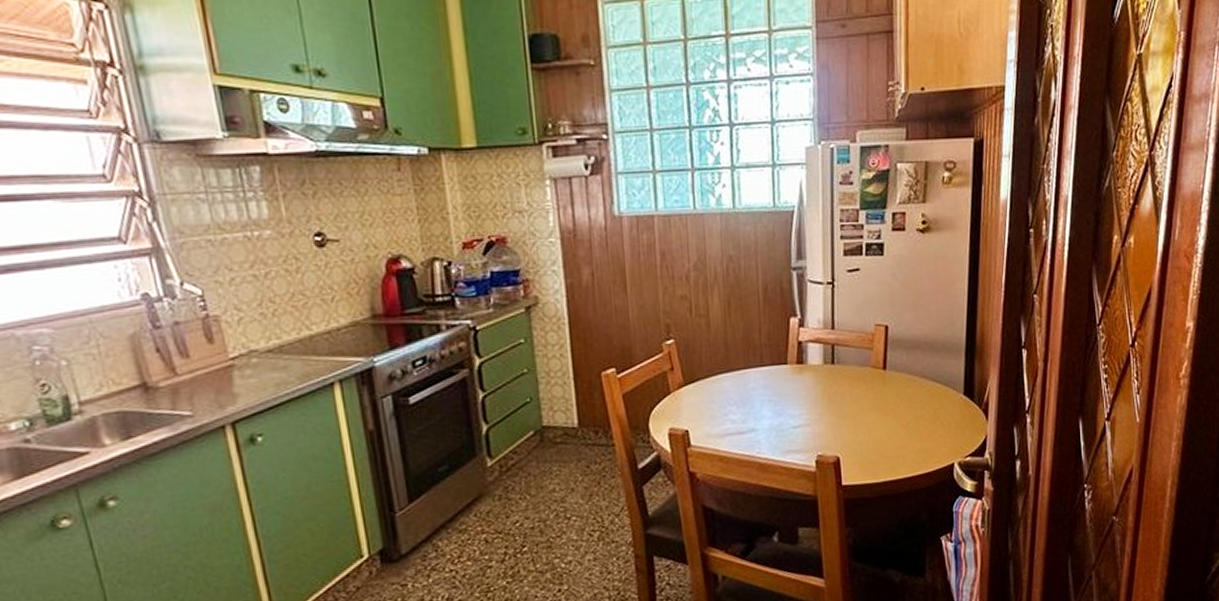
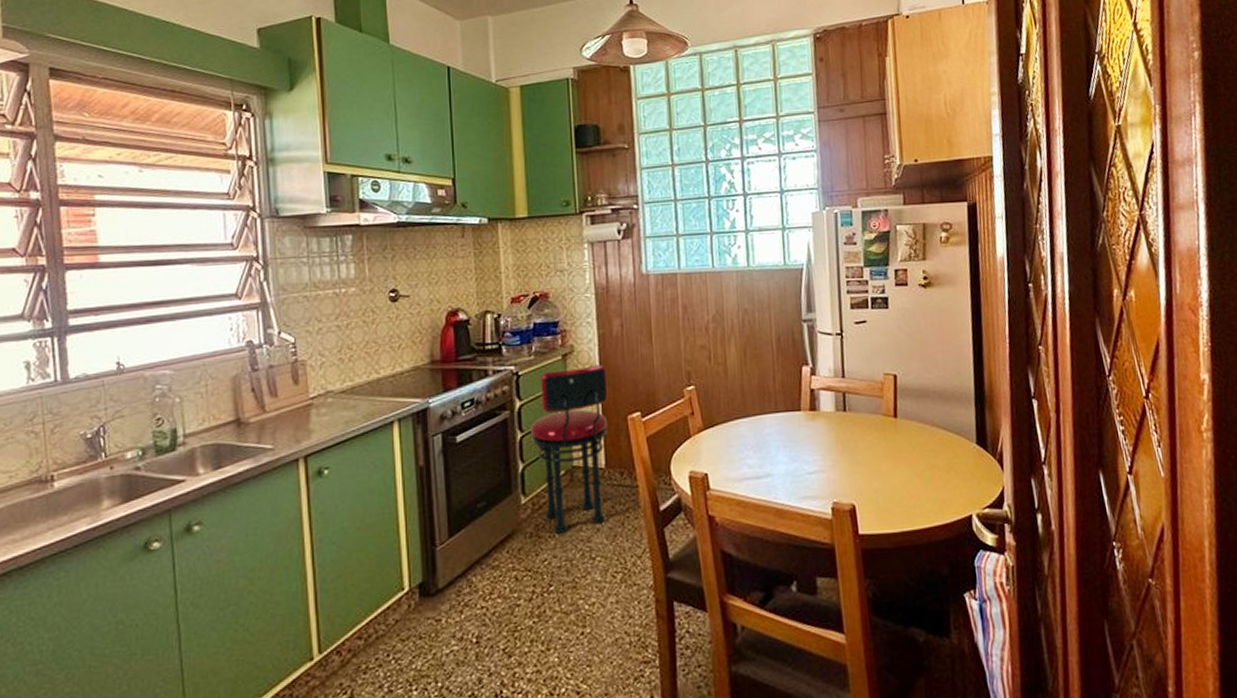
stool: none [494,318,580,495] -> present [531,365,608,534]

